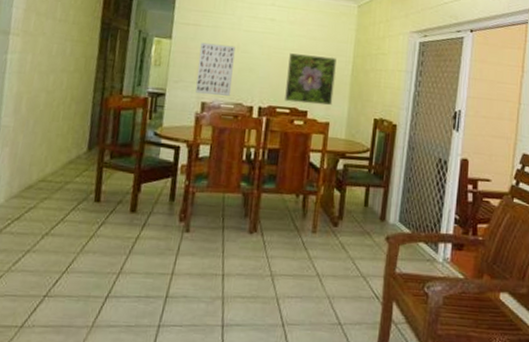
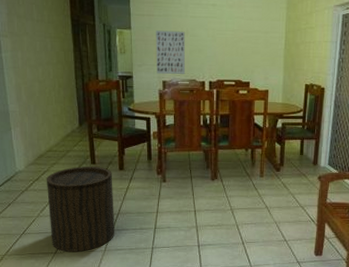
stool: none [19,204,120,327] -> present [46,166,115,252]
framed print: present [285,53,337,106] -> none [230,34,272,76]

